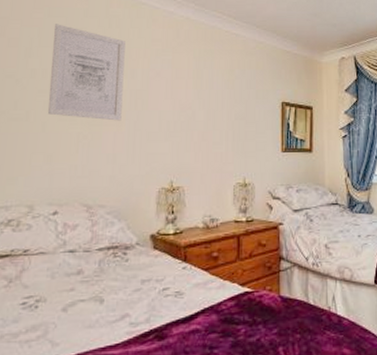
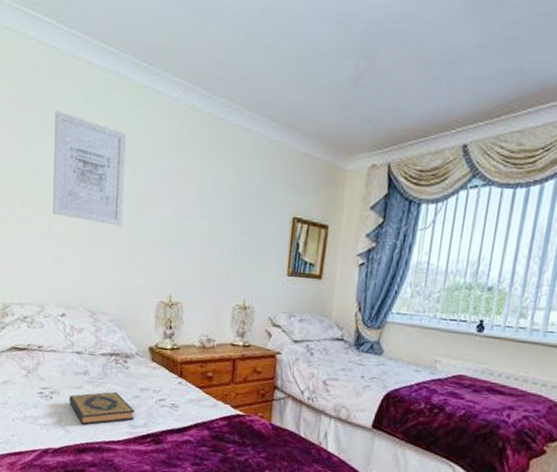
hardback book: none [58,288,135,332] -> present [69,391,135,425]

